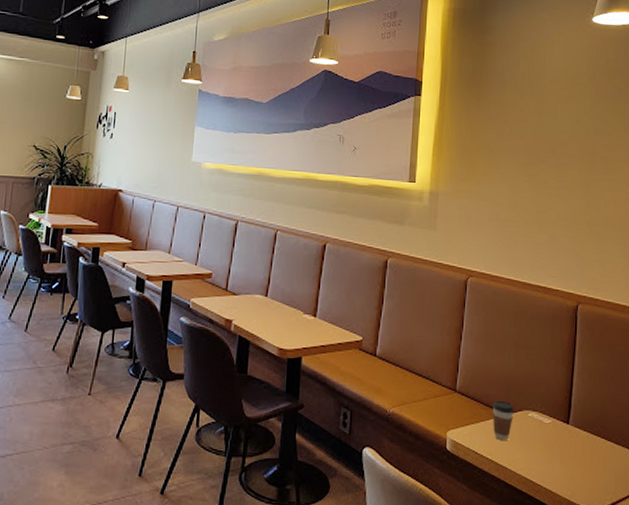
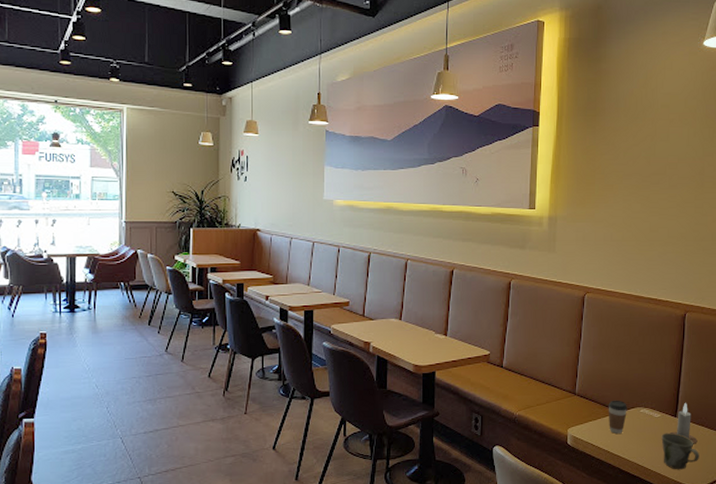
mug: none [552,442,596,488] -> present [661,432,699,470]
candle: none [561,407,593,457] -> present [669,402,698,444]

